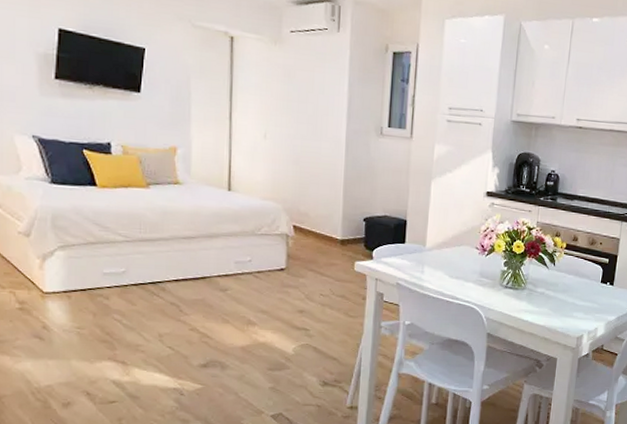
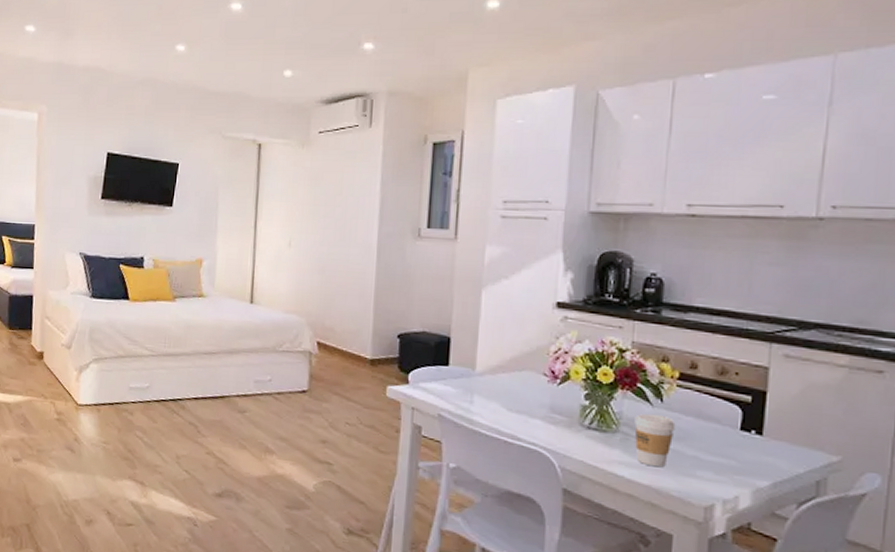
coffee cup: none [536,274,562,312] -> present [634,413,676,467]

